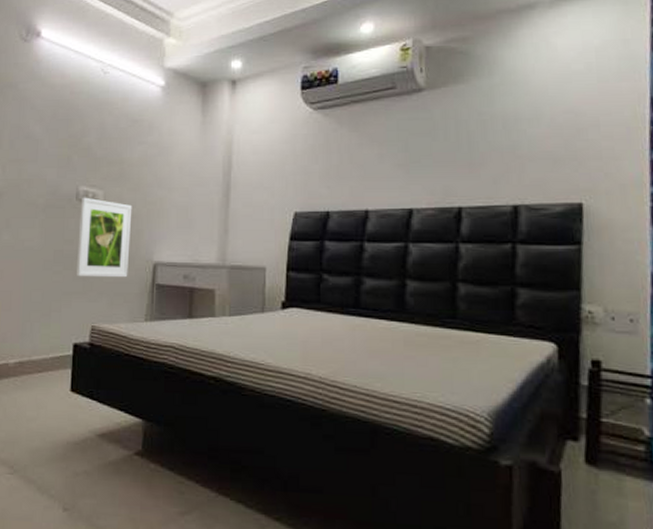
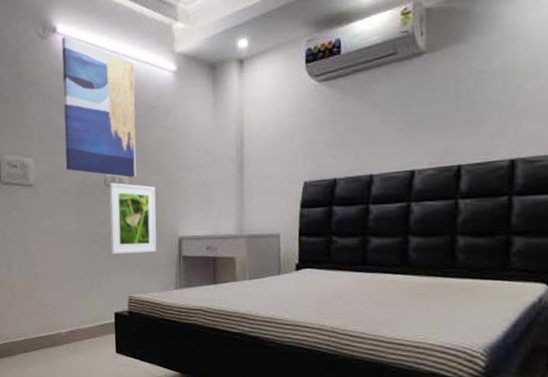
wall art: none [36,41,120,194] -> present [62,36,137,178]

